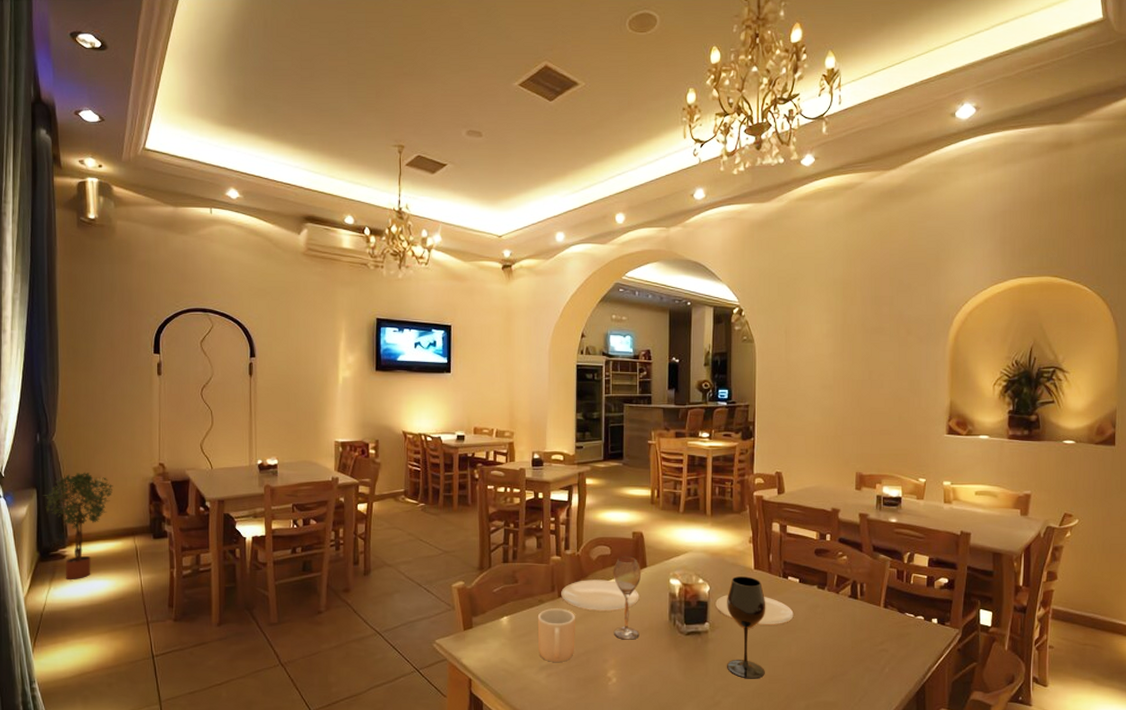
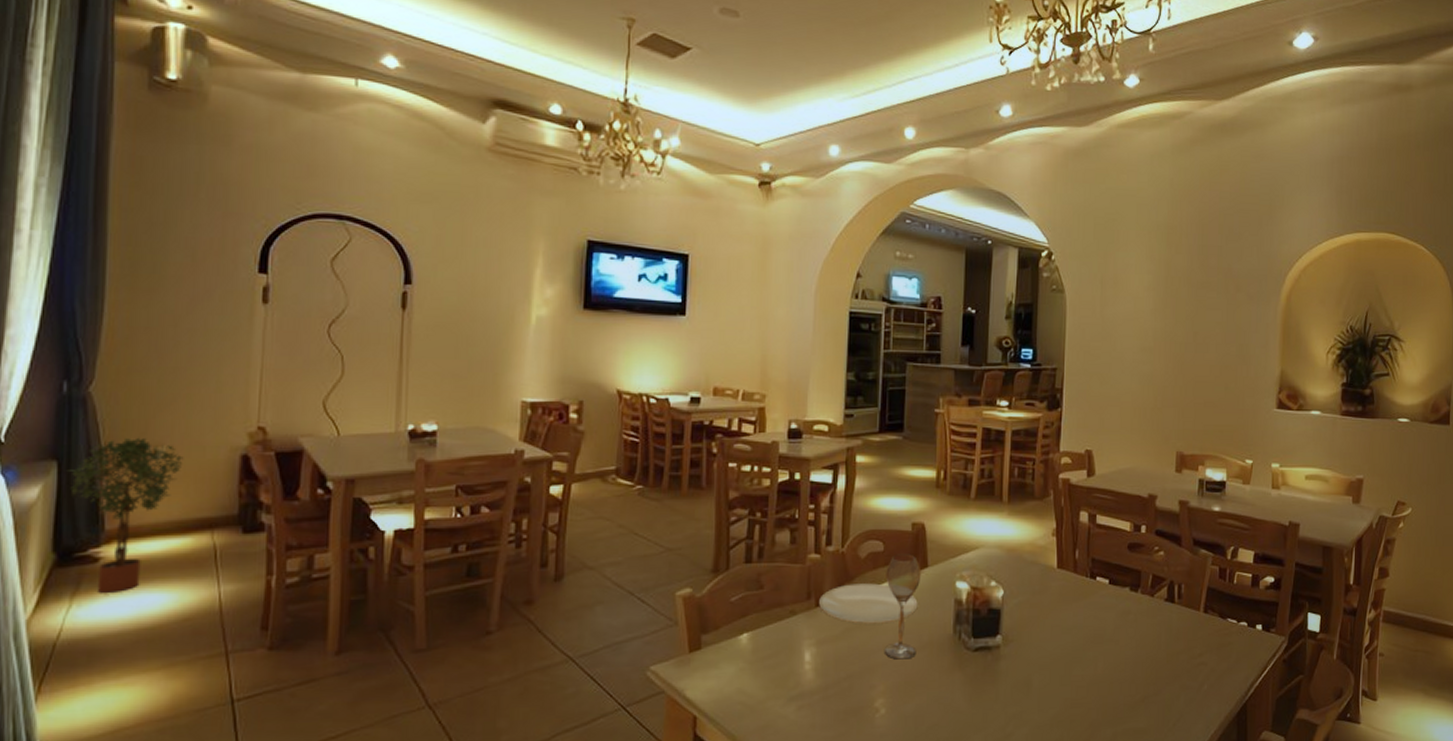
mug: present [537,608,576,662] -> none [786,621,837,691]
plate: present [715,595,794,625] -> none [1010,600,1102,637]
wineglass: present [727,576,766,679] -> none [1022,577,1070,704]

